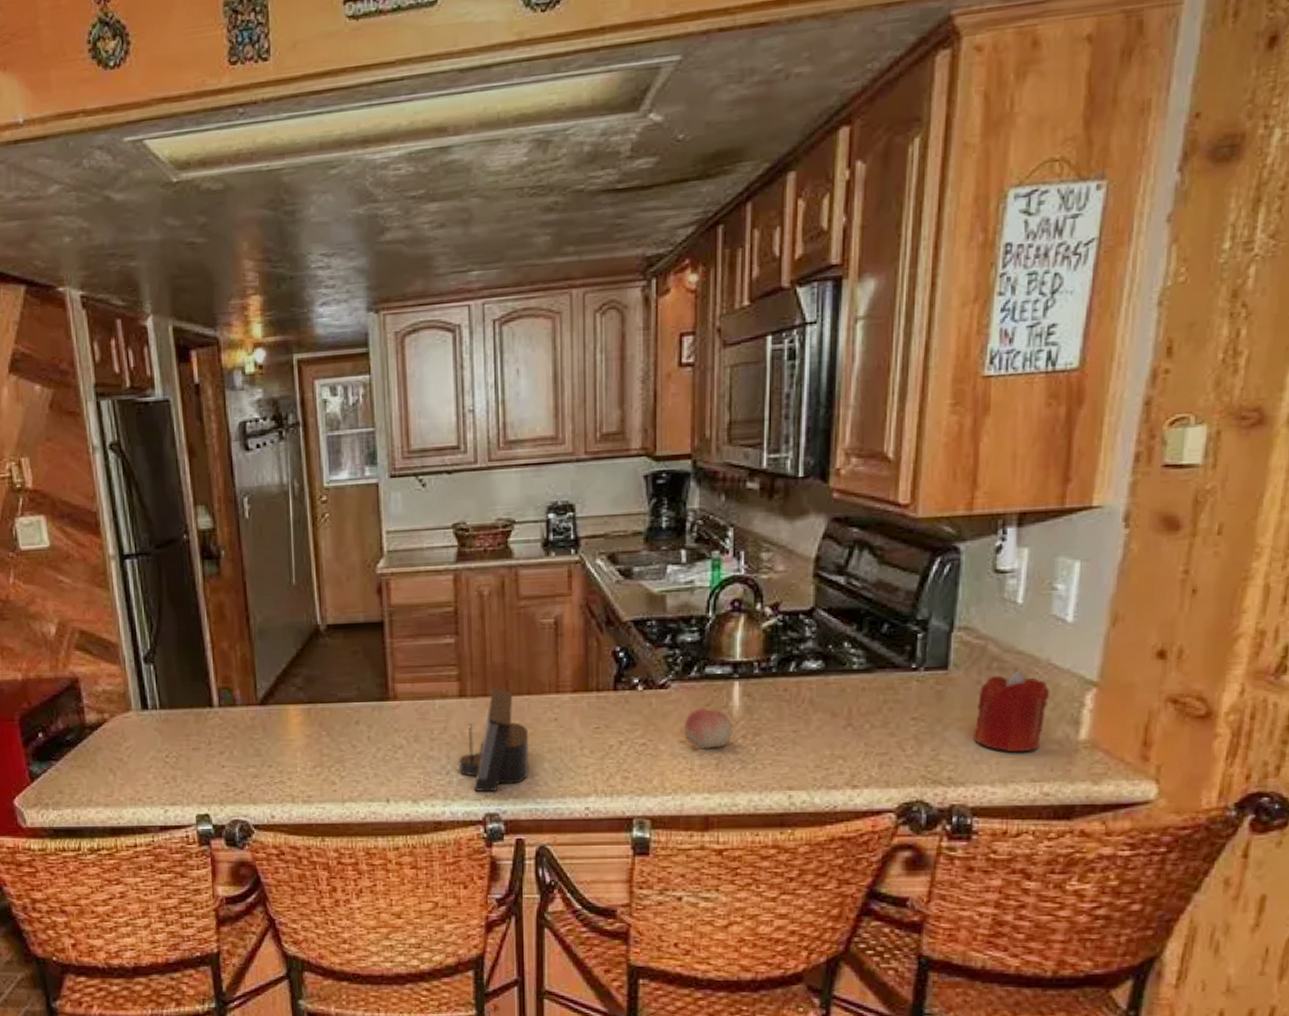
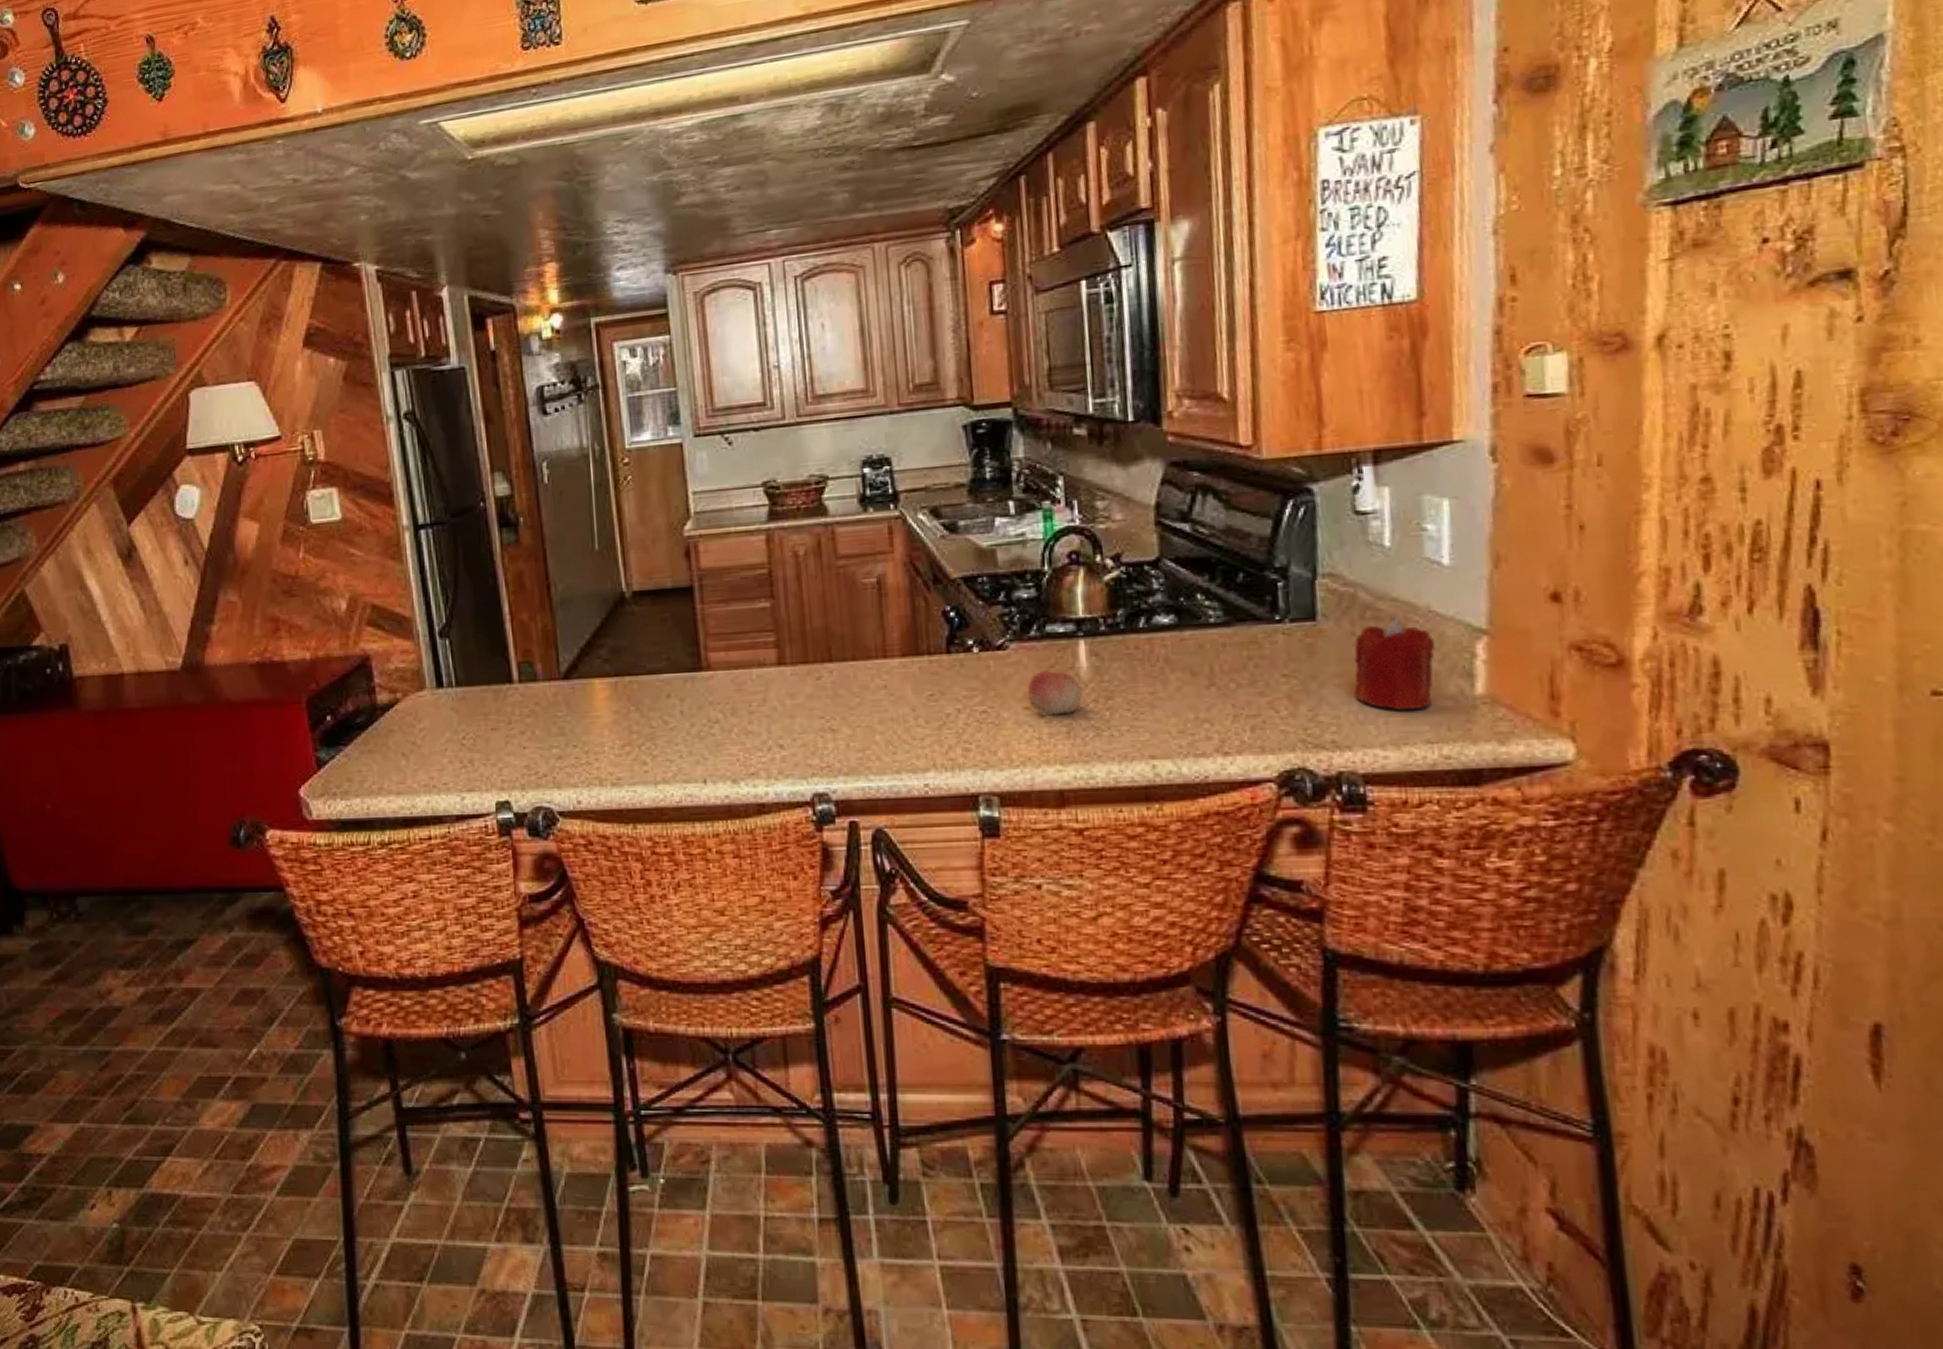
speaker: present [459,687,529,792] -> none [781,653,859,770]

